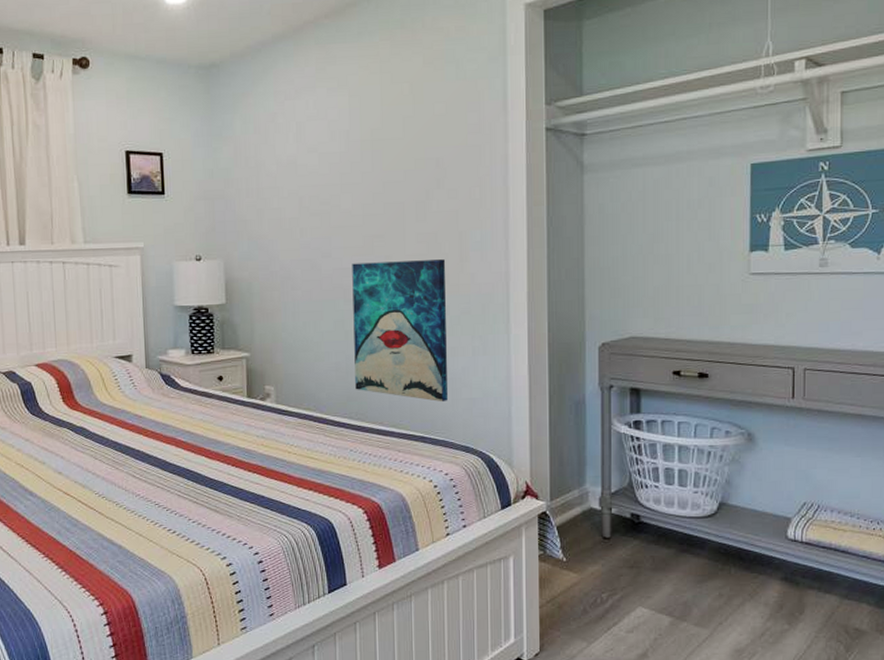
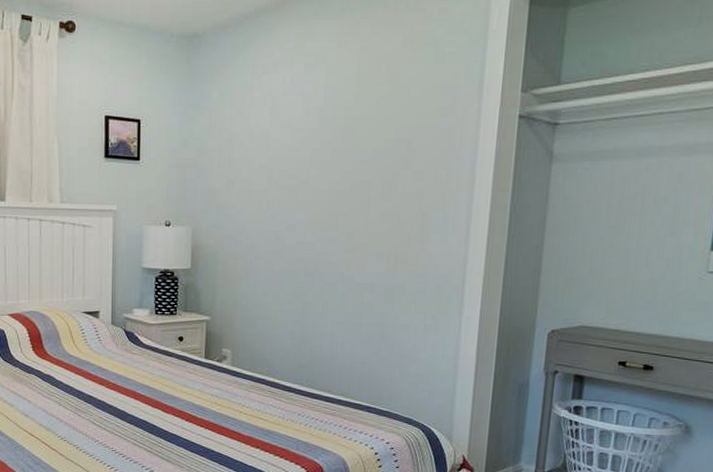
wall art: present [352,259,448,402] -> none [308,238,405,375]

